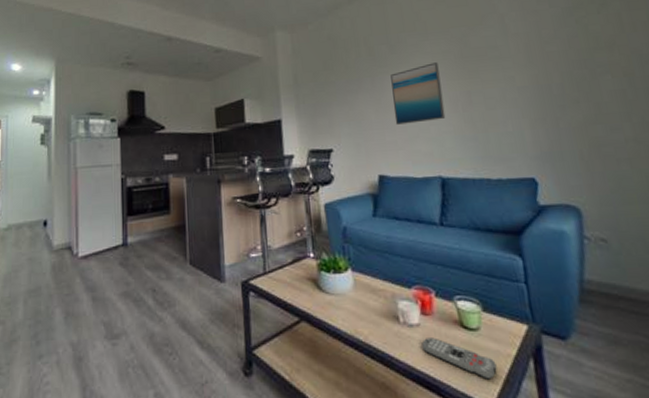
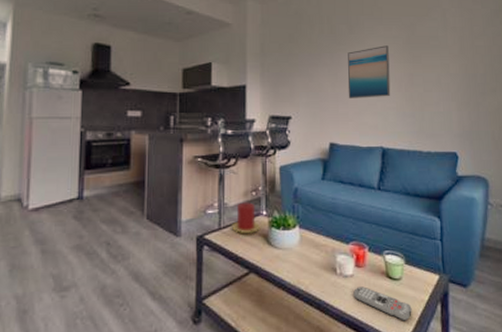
candle: none [276,244,309,278] -> present [231,202,261,233]

